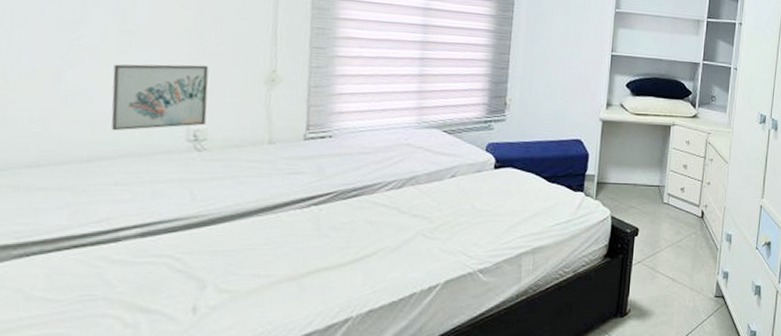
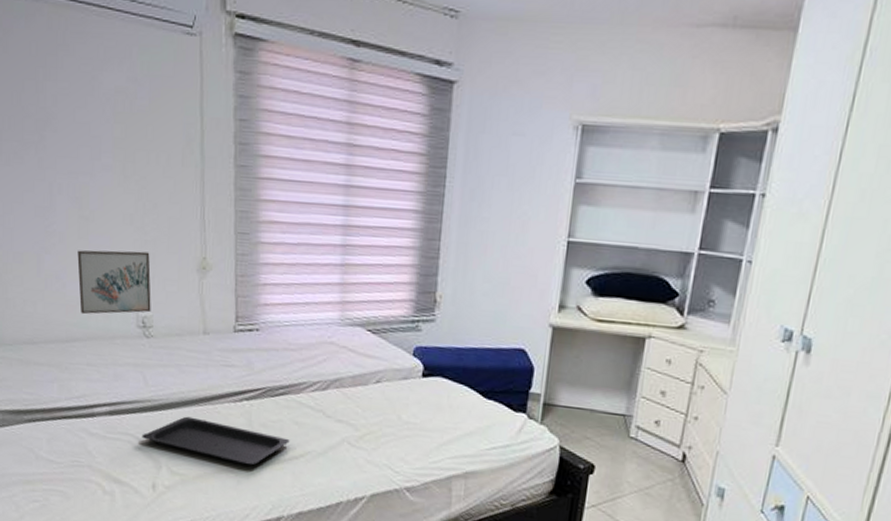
serving tray: none [182,228,362,272] -> present [142,416,290,466]

